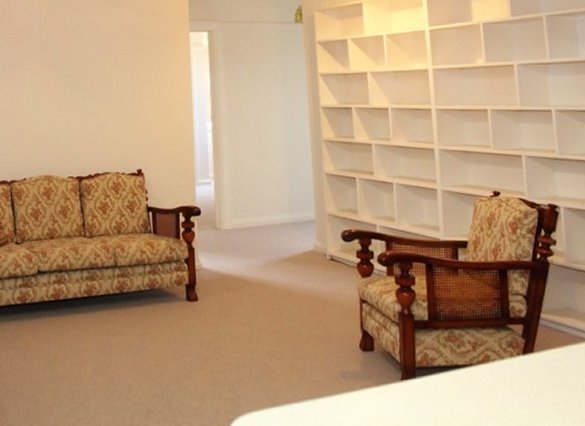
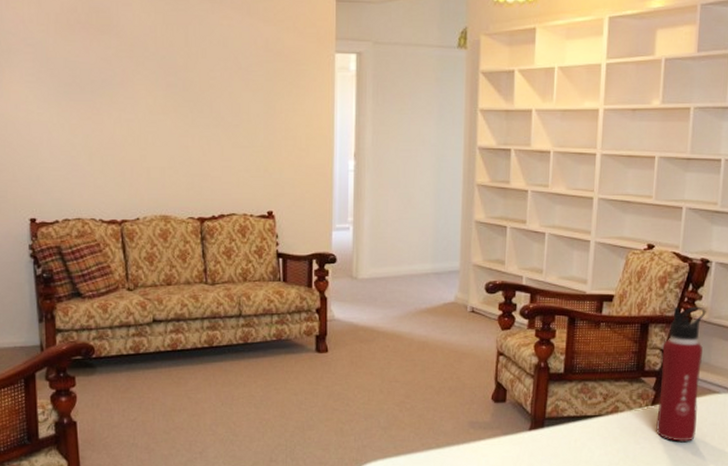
water bottle: none [524,251,575,394] -> present [655,306,706,442]

